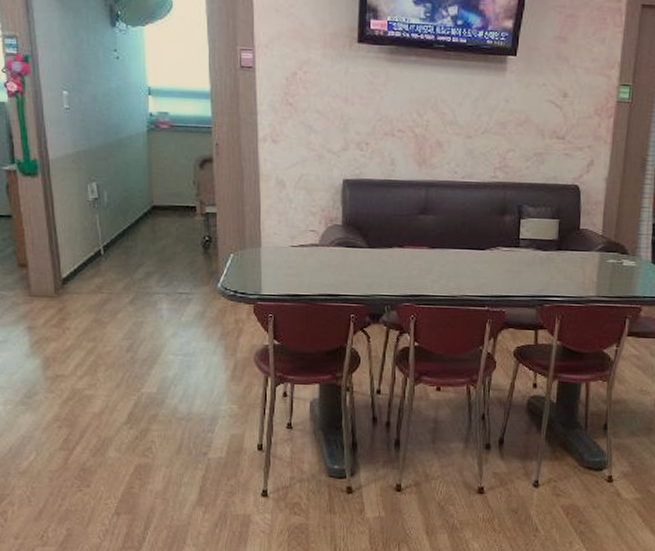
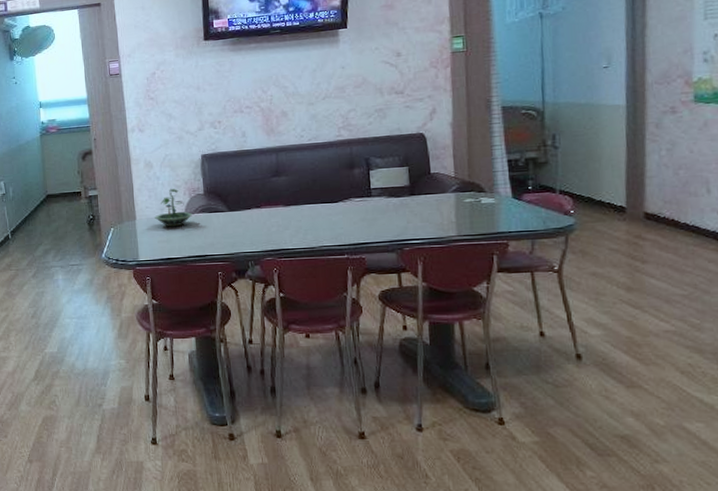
terrarium: none [283,215,328,260] -> present [155,188,193,227]

